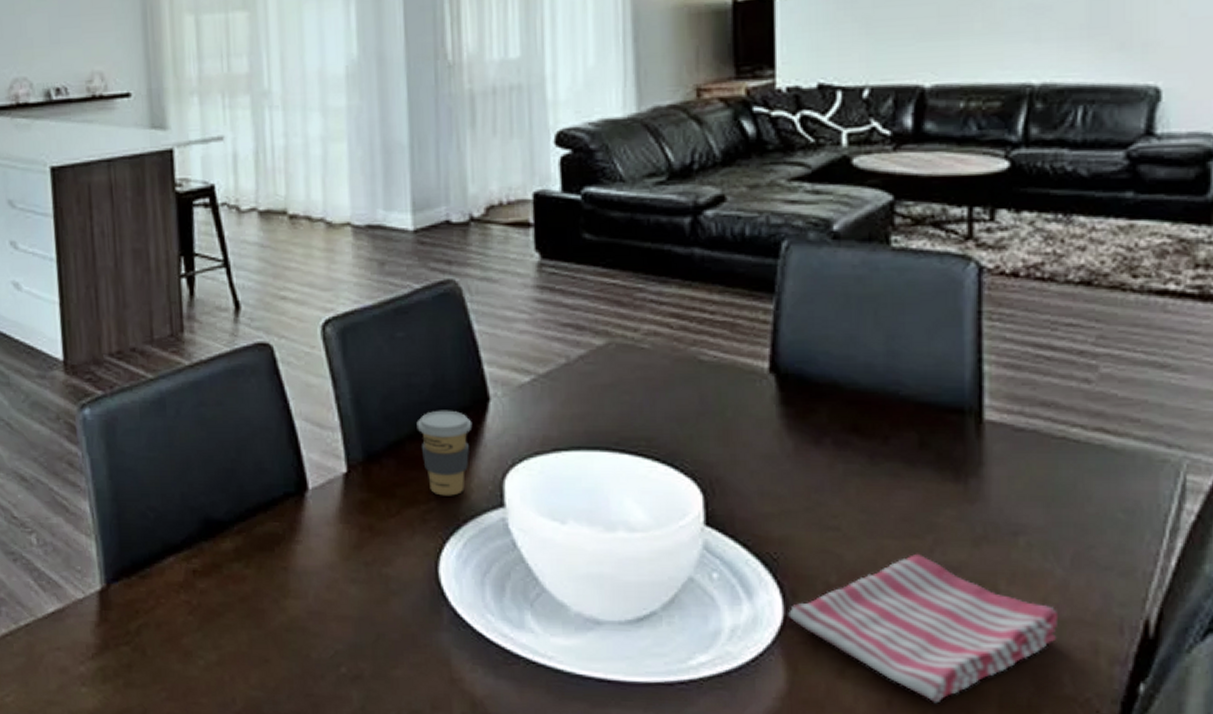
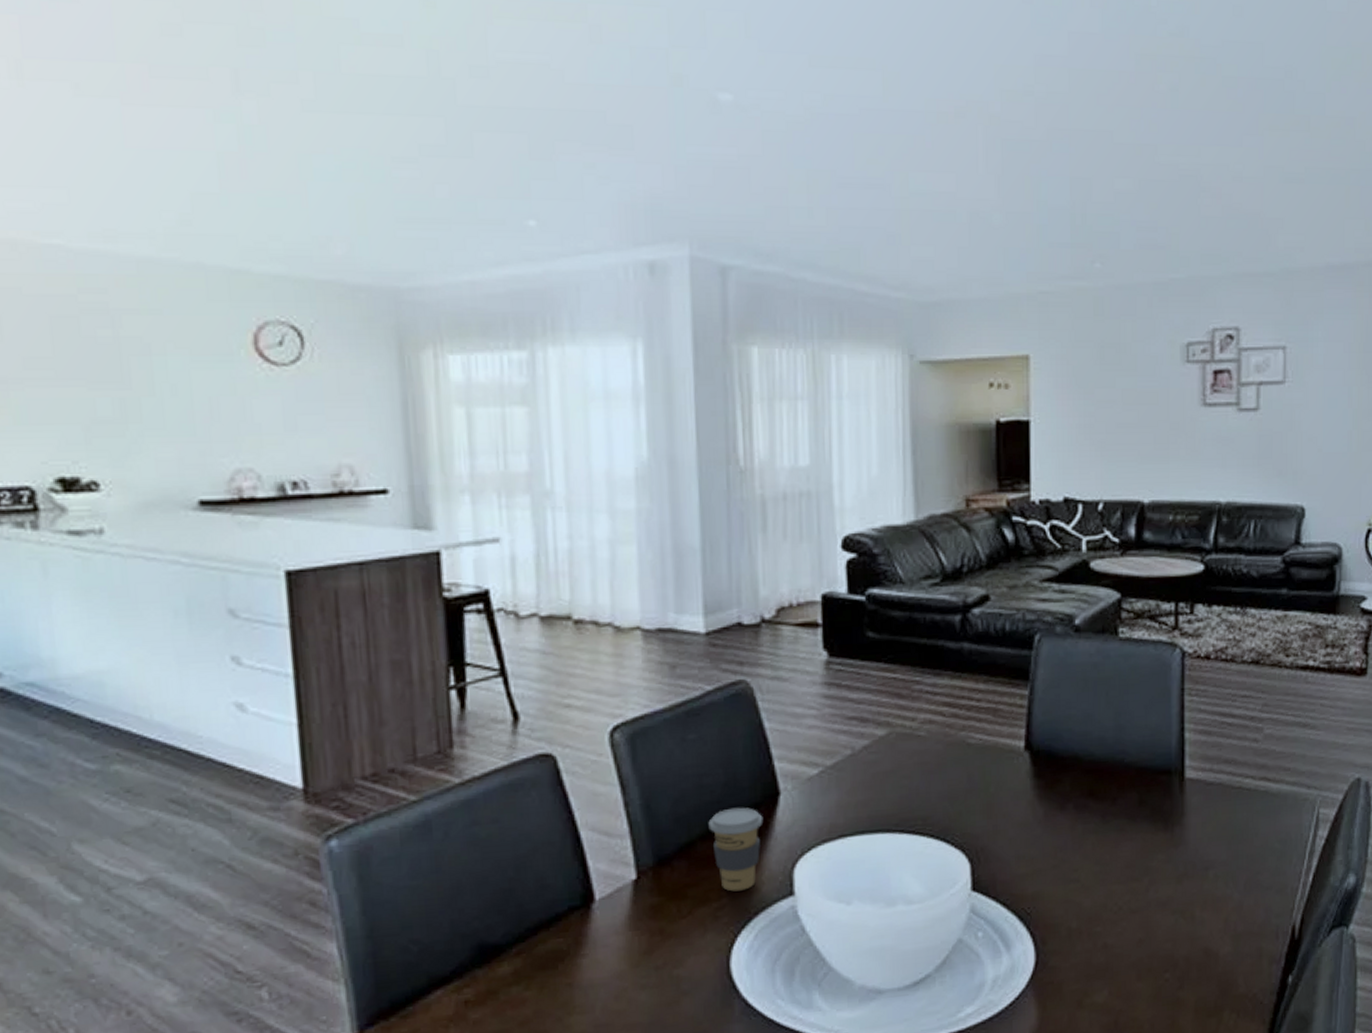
dish towel: present [788,553,1059,704] -> none [1039,893,1236,1017]

